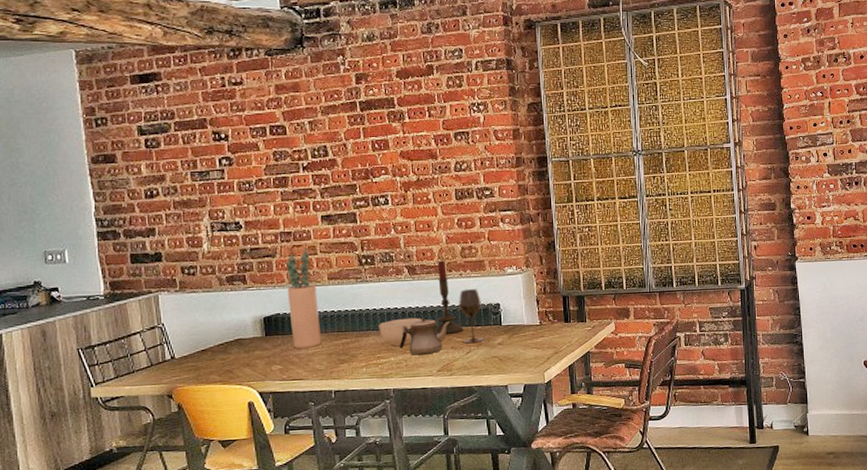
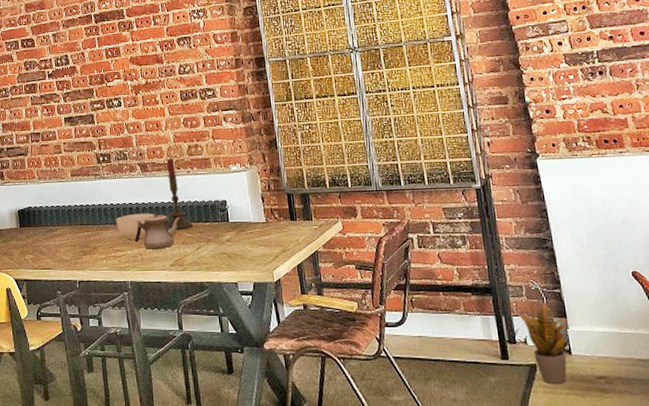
vase: present [286,243,322,350] -> none [36,143,67,241]
wineglass: present [459,289,484,344] -> none [187,186,213,240]
potted plant: none [768,392,808,462] -> present [519,303,567,384]

